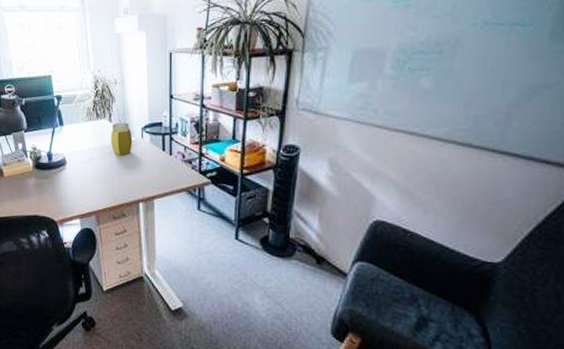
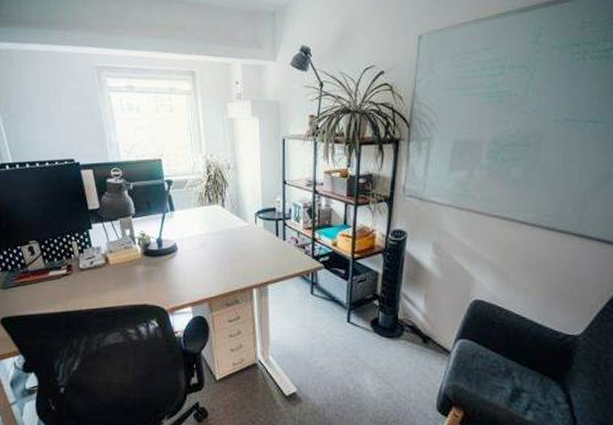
jar: present [111,122,133,156] -> none [224,208,246,242]

